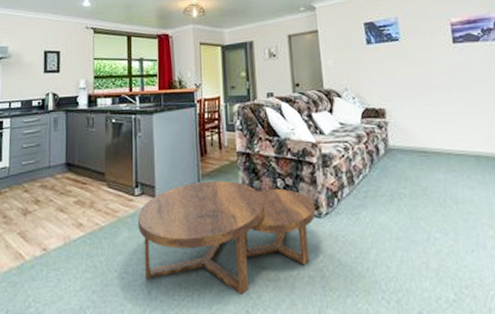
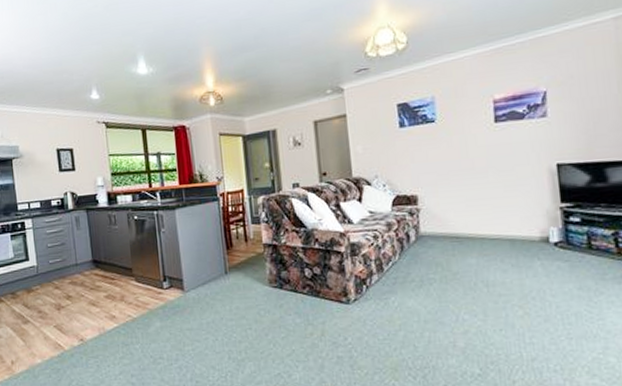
coffee table: present [137,180,315,295] -> none [167,272,344,375]

